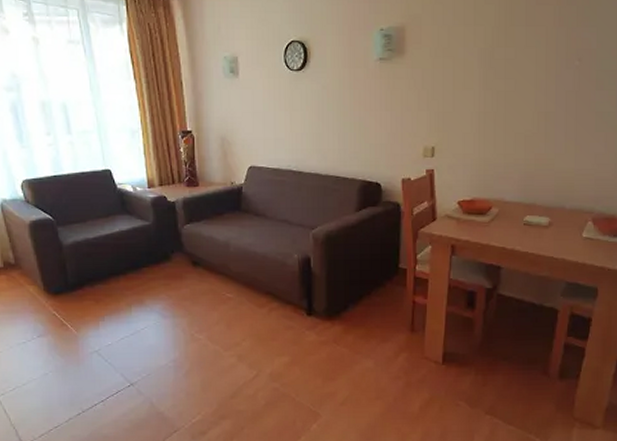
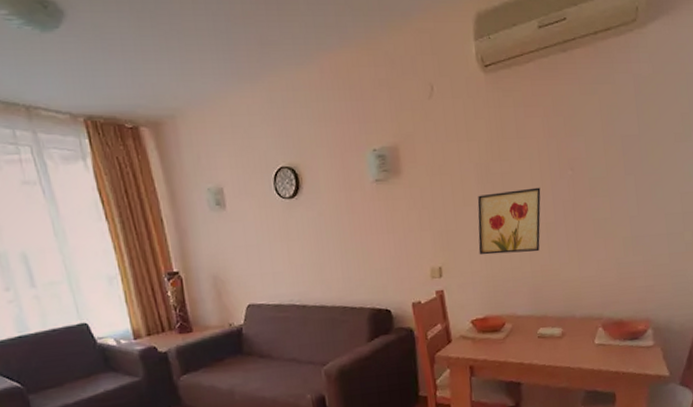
wall art: none [473,76,544,140] -> present [477,187,541,255]

